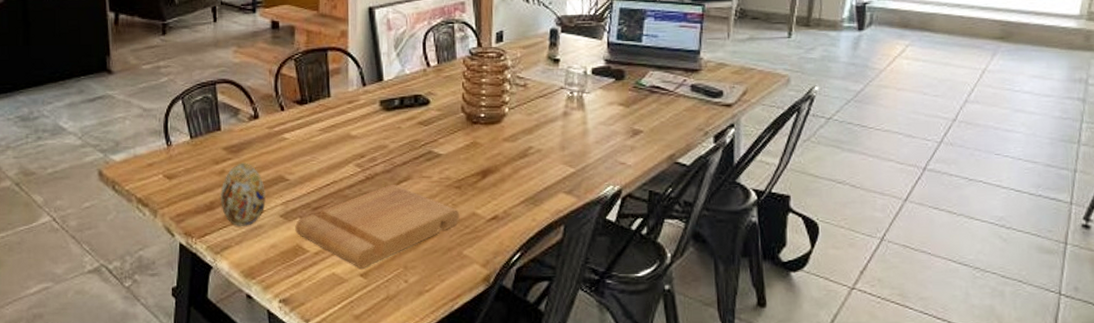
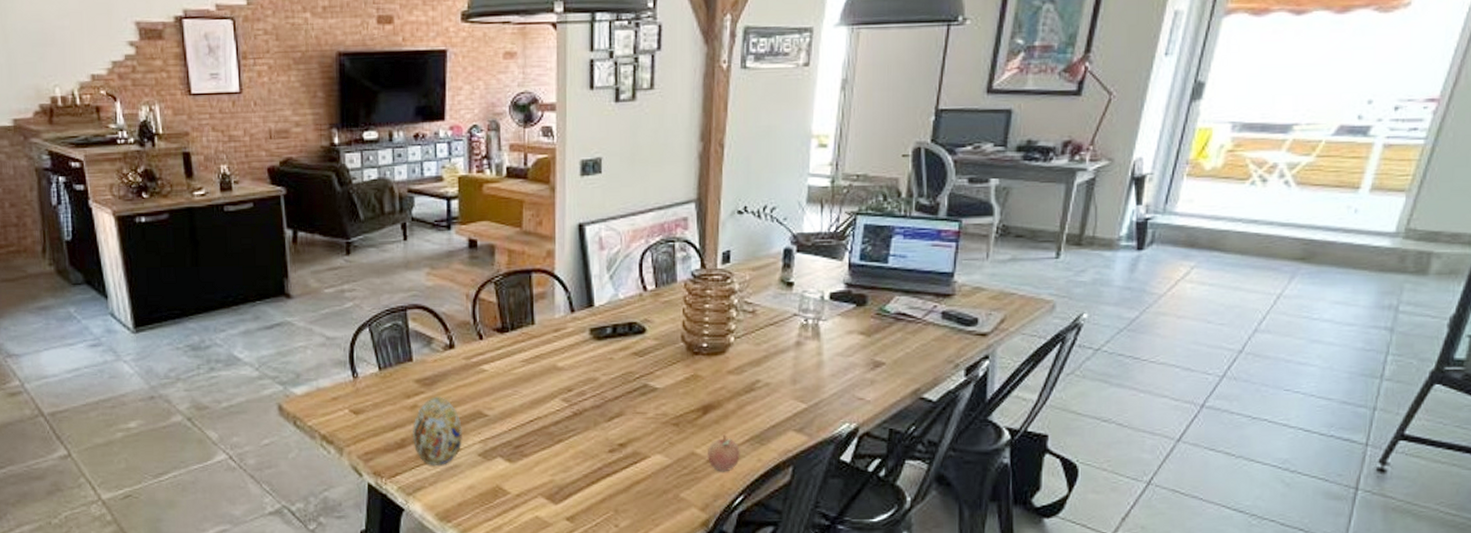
cutting board: present [295,184,460,269] -> none [495,420,677,512]
fruit: none [487,196,516,231] -> present [708,435,740,472]

